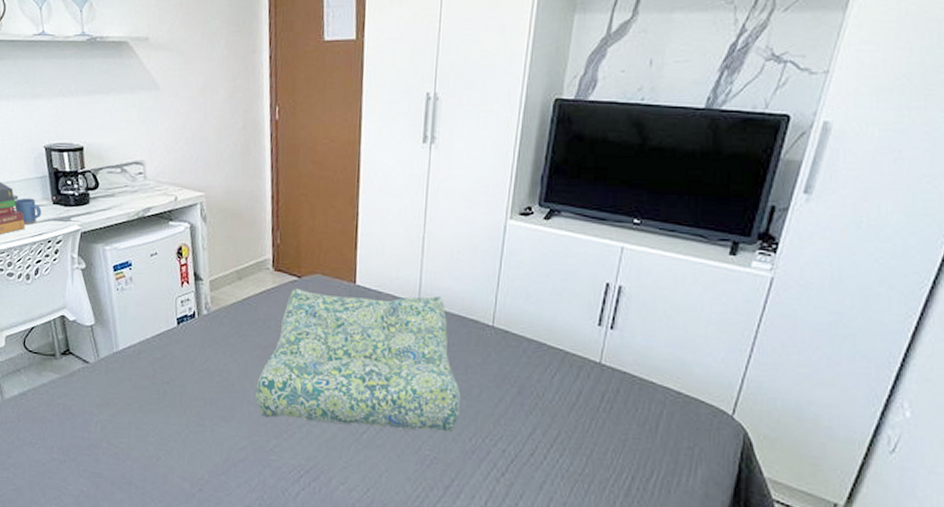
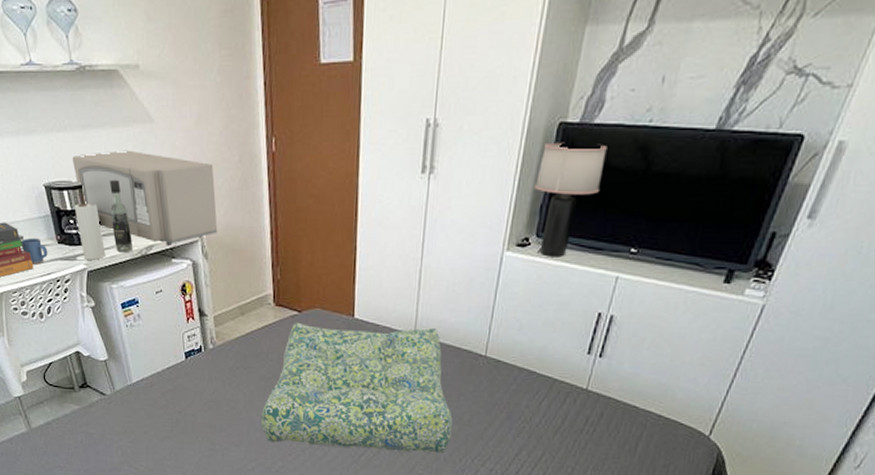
paper towel roll: none [73,165,102,221] -> present [74,204,106,260]
microwave: none [76,115,218,208] -> present [73,150,218,246]
bottle: none [109,142,131,214] -> present [109,179,134,253]
table lamp: none [534,117,603,227] -> present [534,142,607,257]

